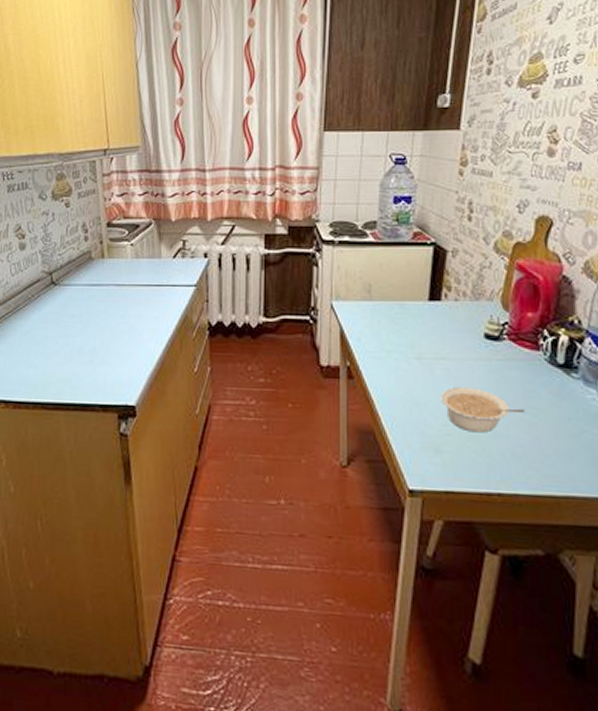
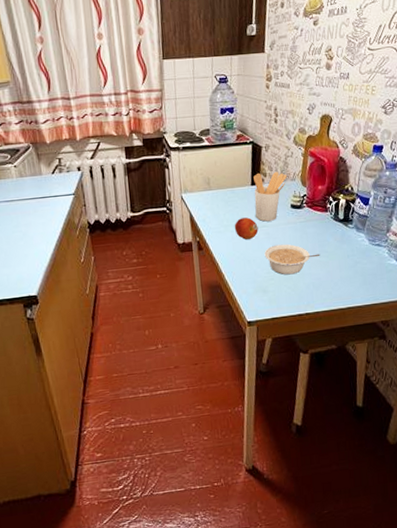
fruit: none [400,343,434,374] -> present [234,217,259,240]
utensil holder: none [431,284,481,353] -> present [253,172,287,222]

